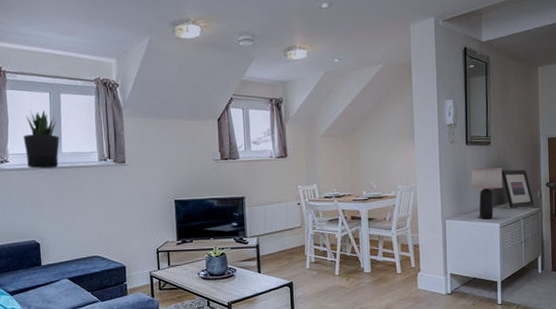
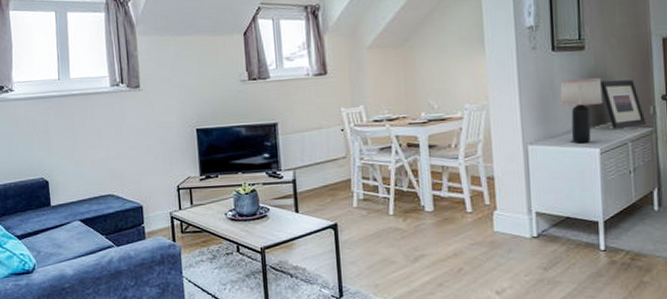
planter: present [23,109,60,169] -> none [28,30,67,98]

